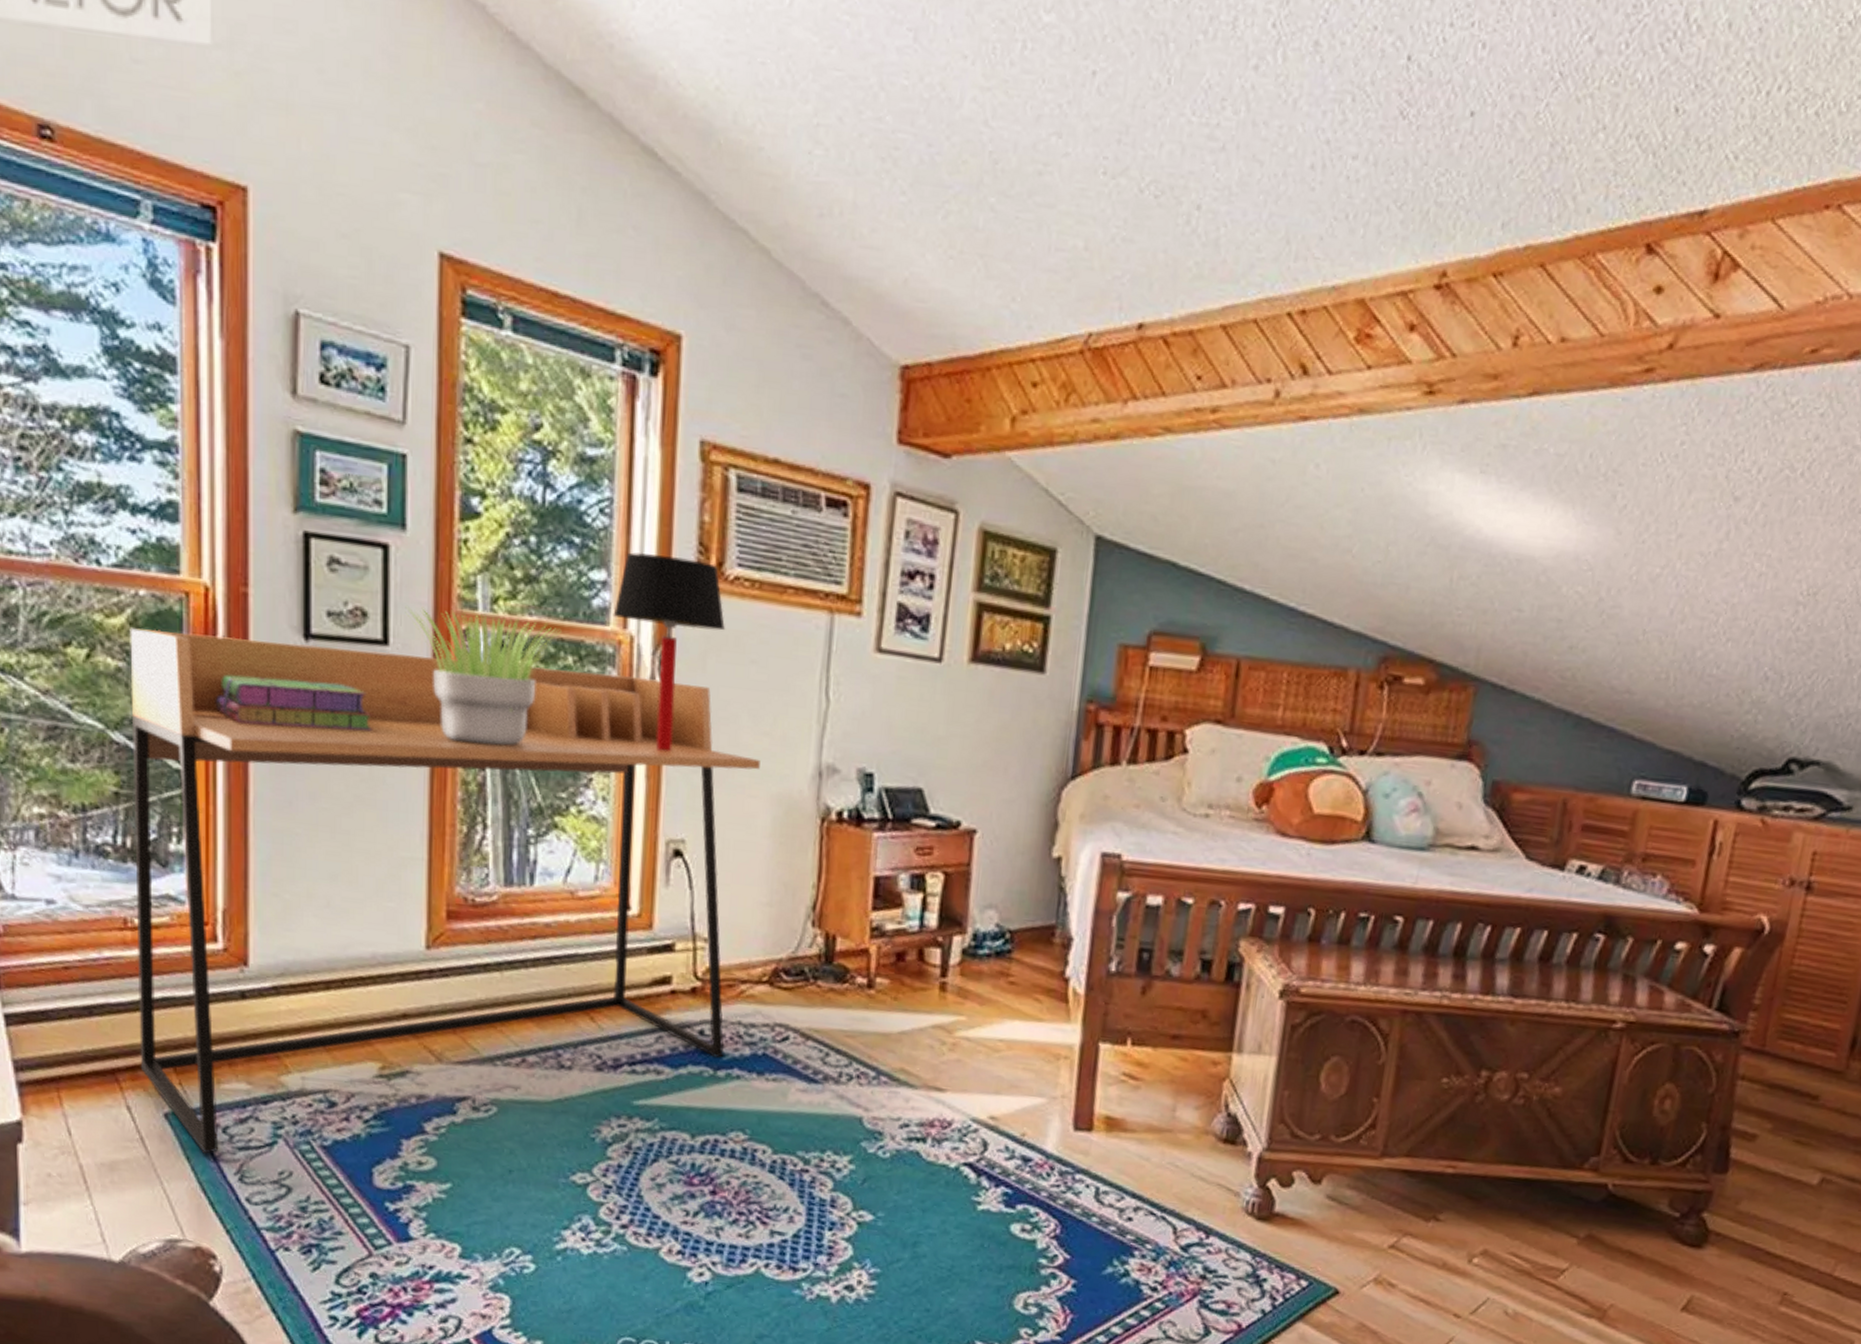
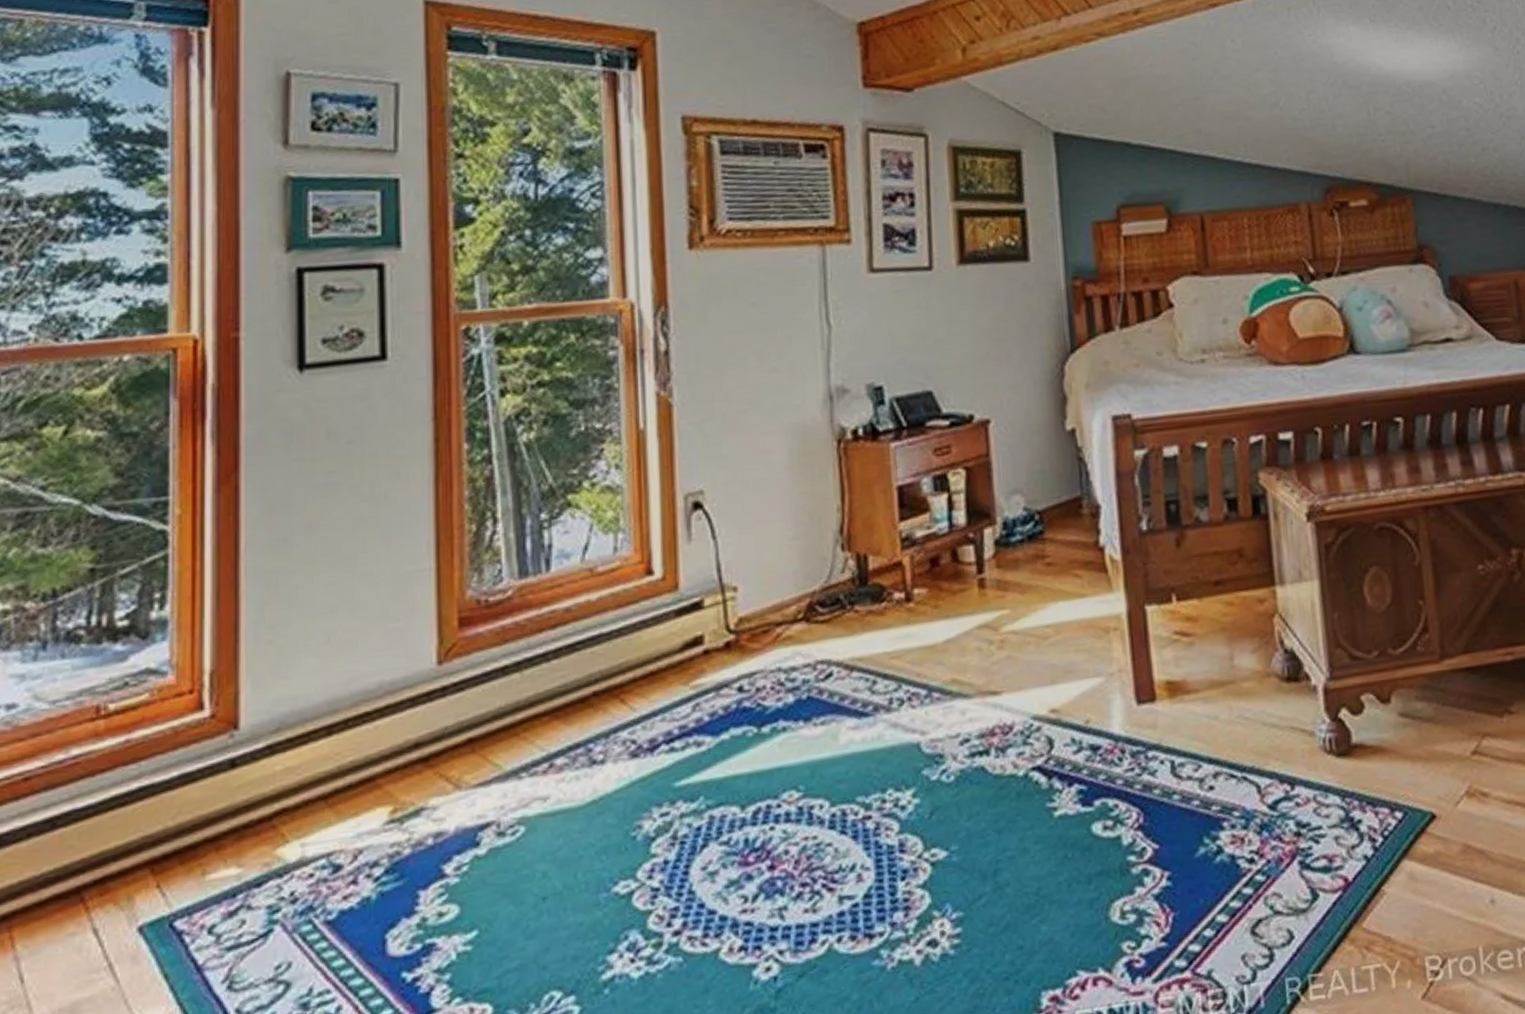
desk: present [129,628,760,1154] -> none [110,337,771,966]
stack of books: present [215,675,372,731] -> none [203,407,372,468]
potted plant: present [405,606,562,746] -> none [402,307,562,441]
table lamp: present [613,552,725,752] -> none [612,222,722,407]

